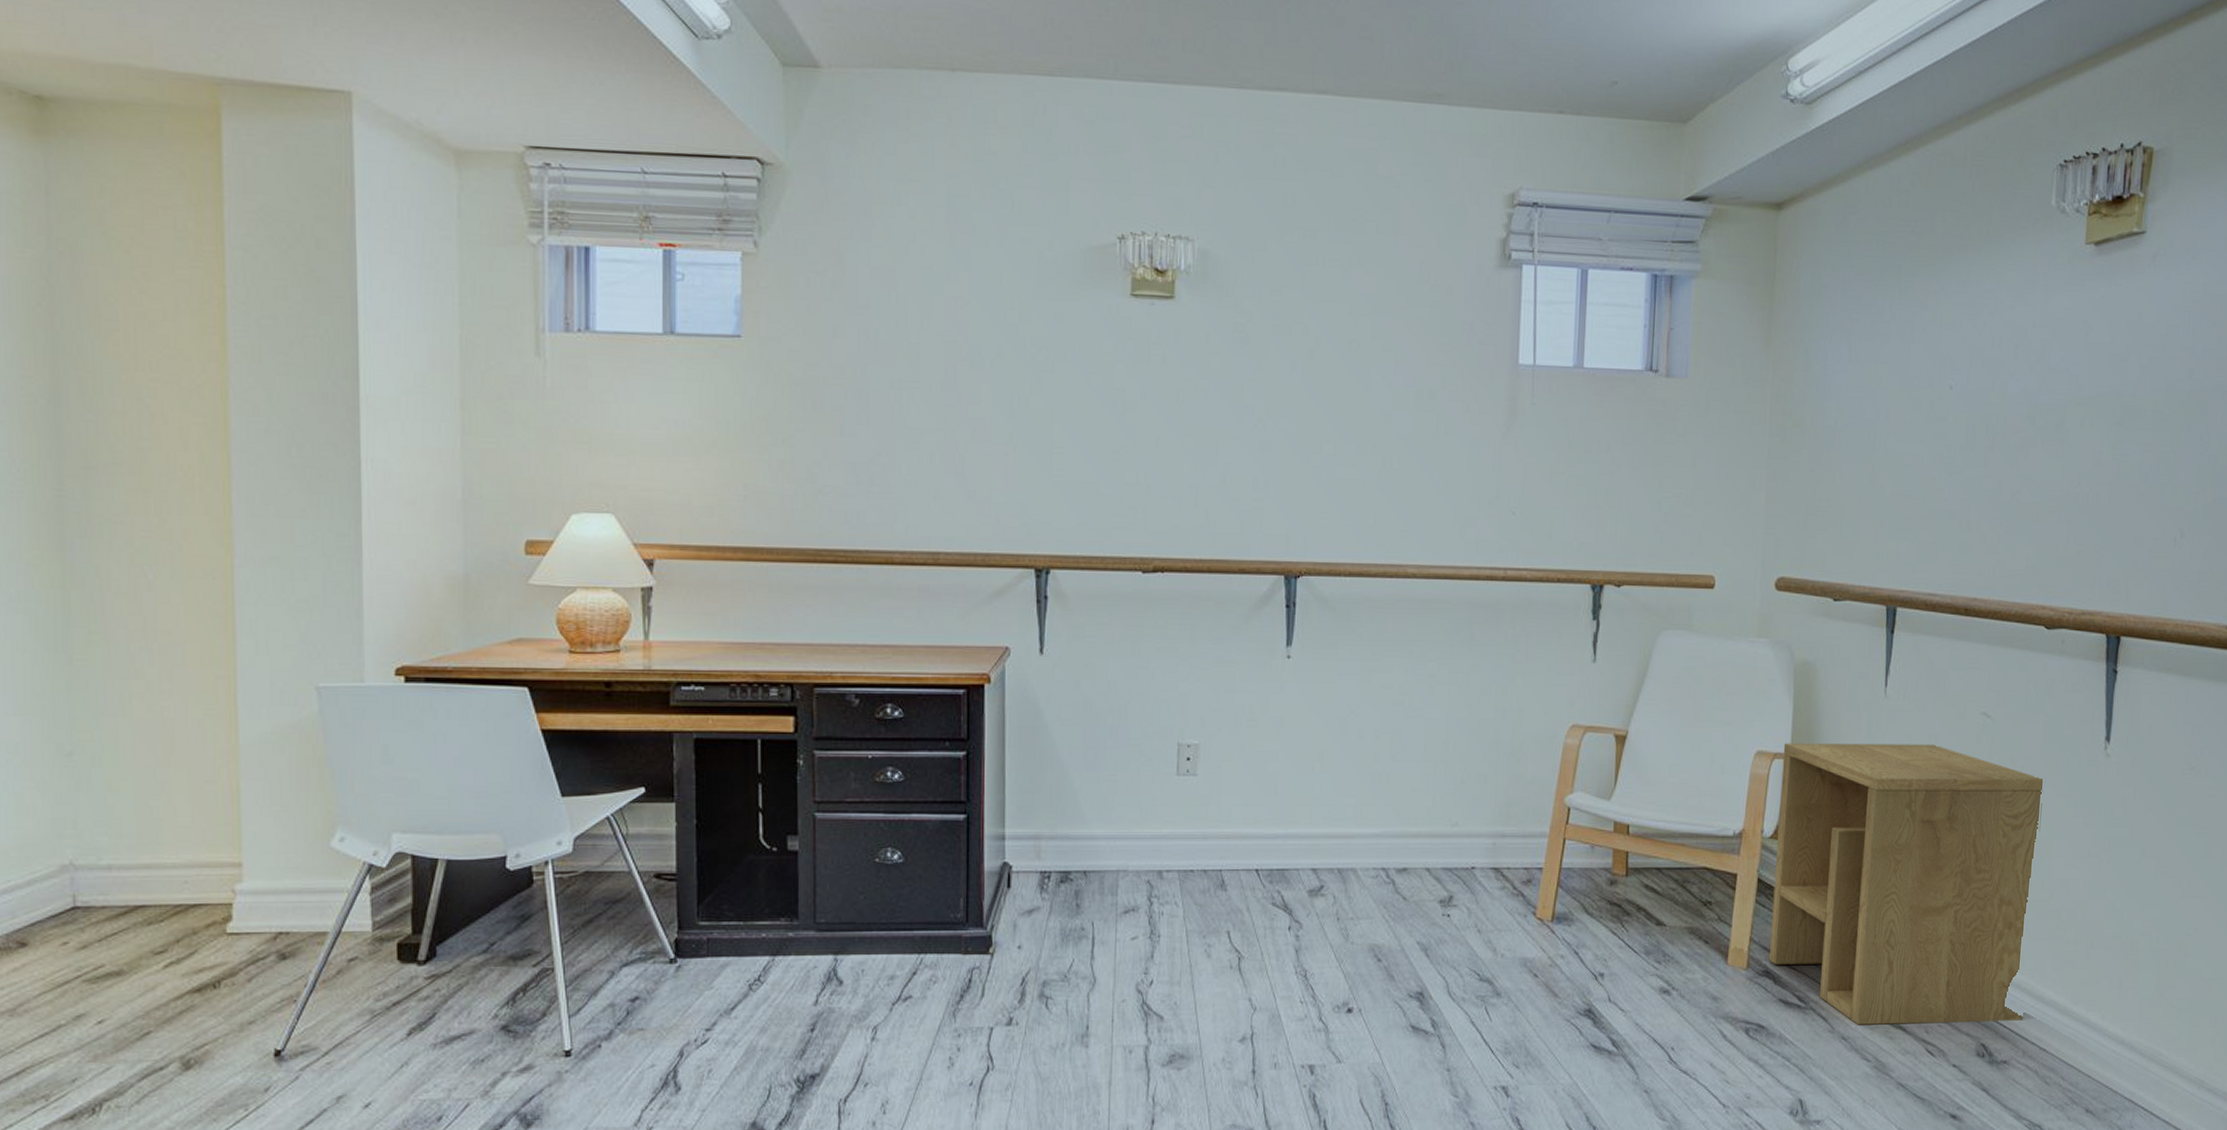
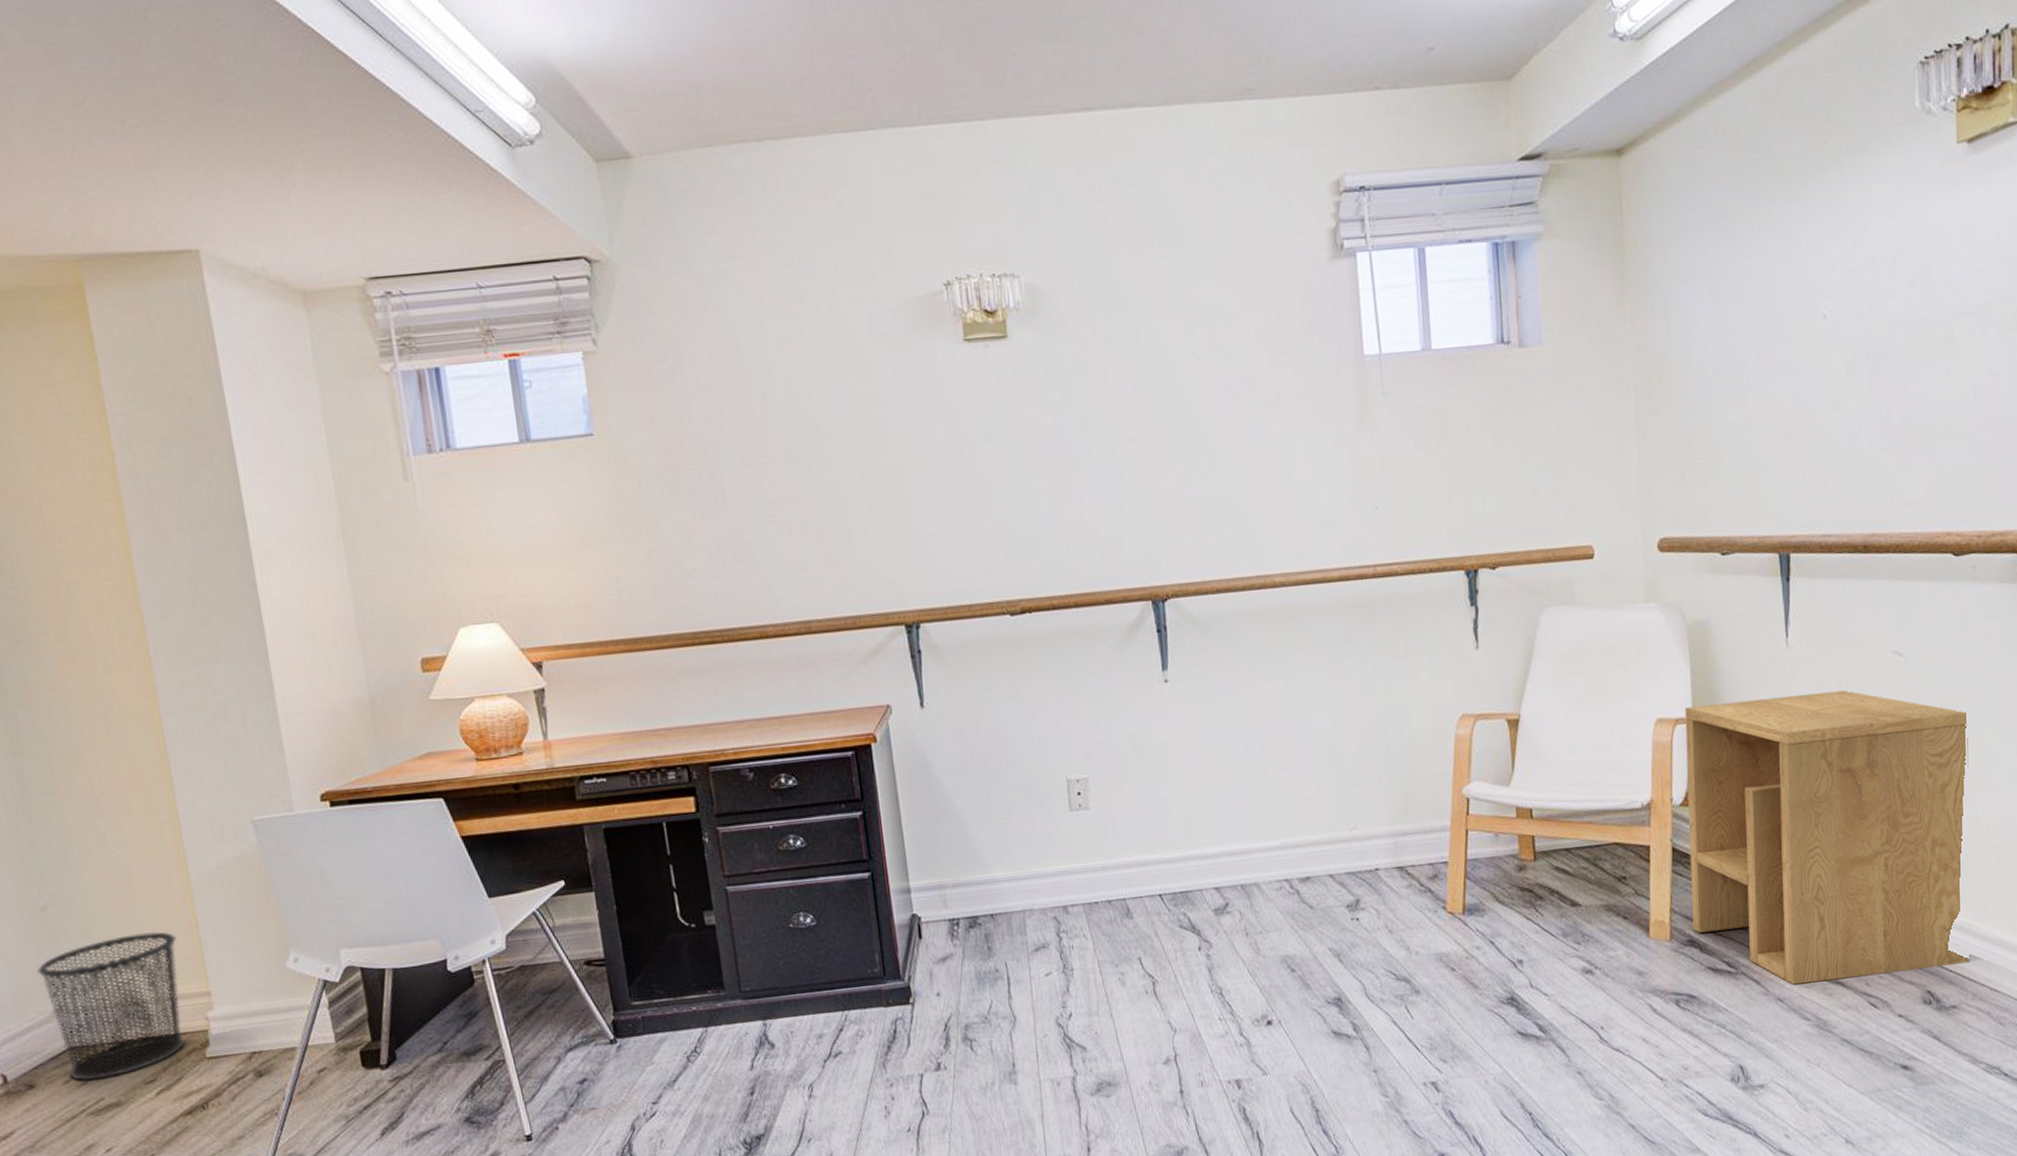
waste bin: none [51,793,213,945] -> present [37,932,186,1082]

